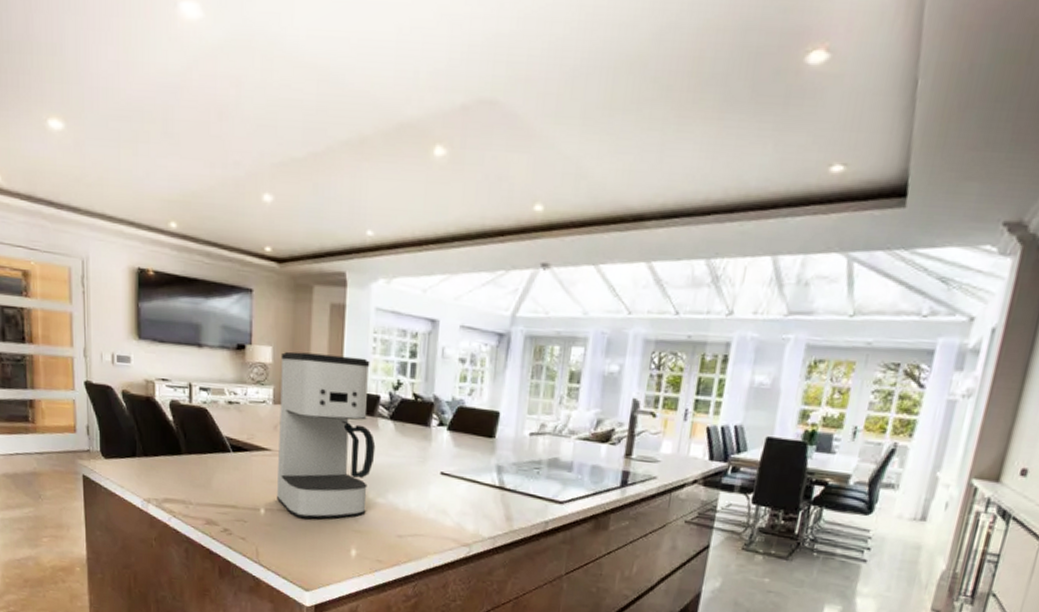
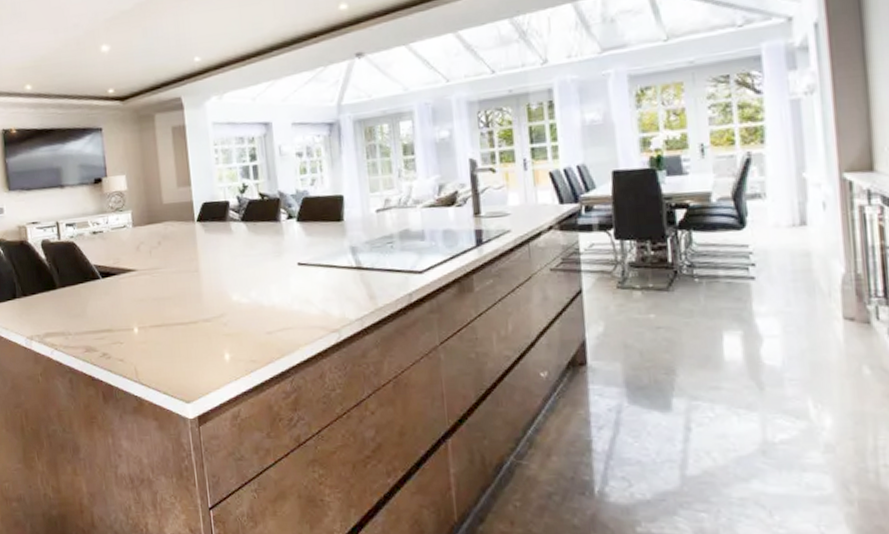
coffee maker: present [276,351,376,519] -> none [134,169,233,330]

